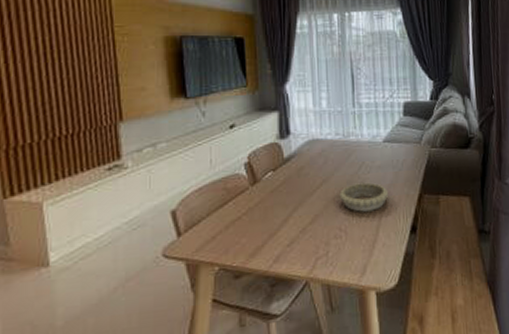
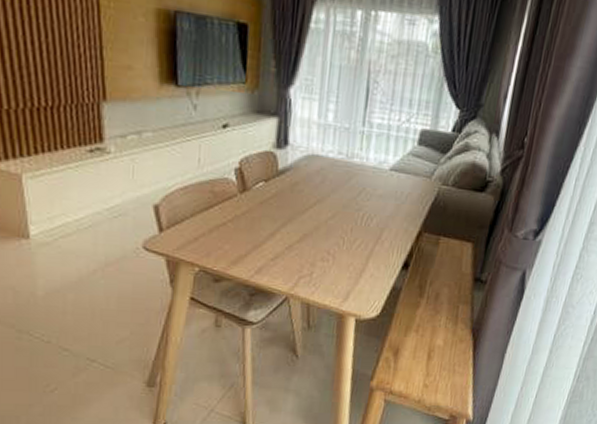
decorative bowl: present [339,182,388,212] -> none [332,209,386,240]

